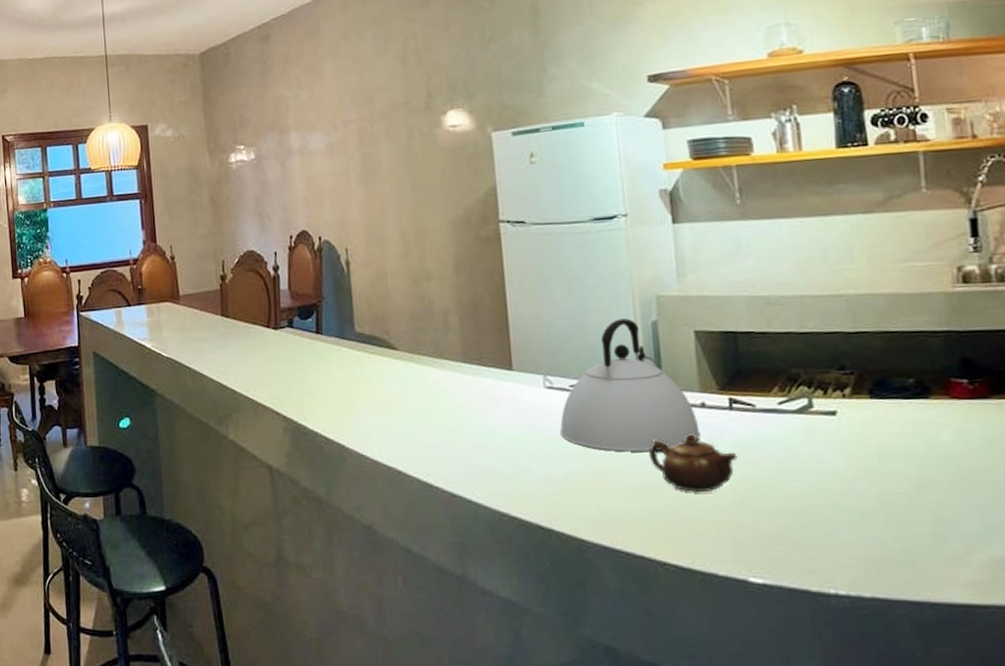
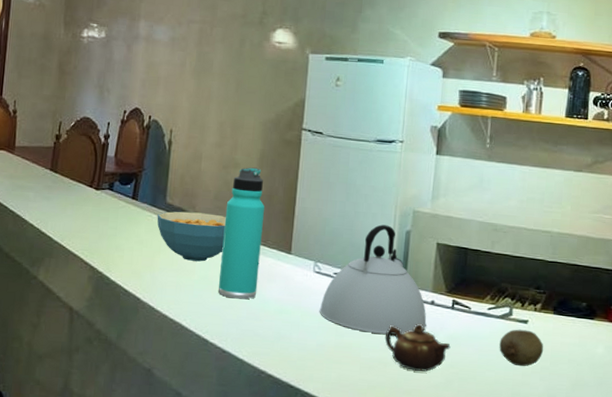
cereal bowl: none [347,336,431,395] -> present [157,211,226,262]
thermos bottle: none [425,275,480,432] -> present [218,167,265,299]
fruit: none [802,423,866,471] -> present [499,329,544,367]

